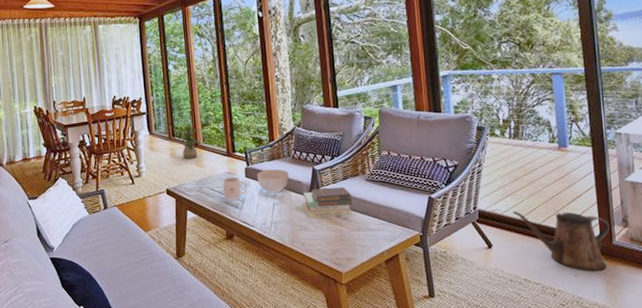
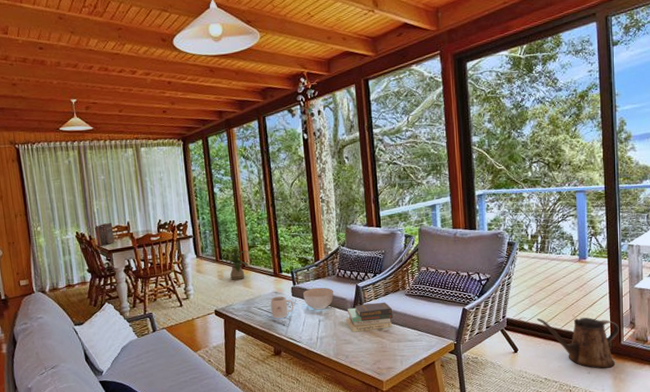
books: none [52,97,70,121] -> present [95,222,115,246]

